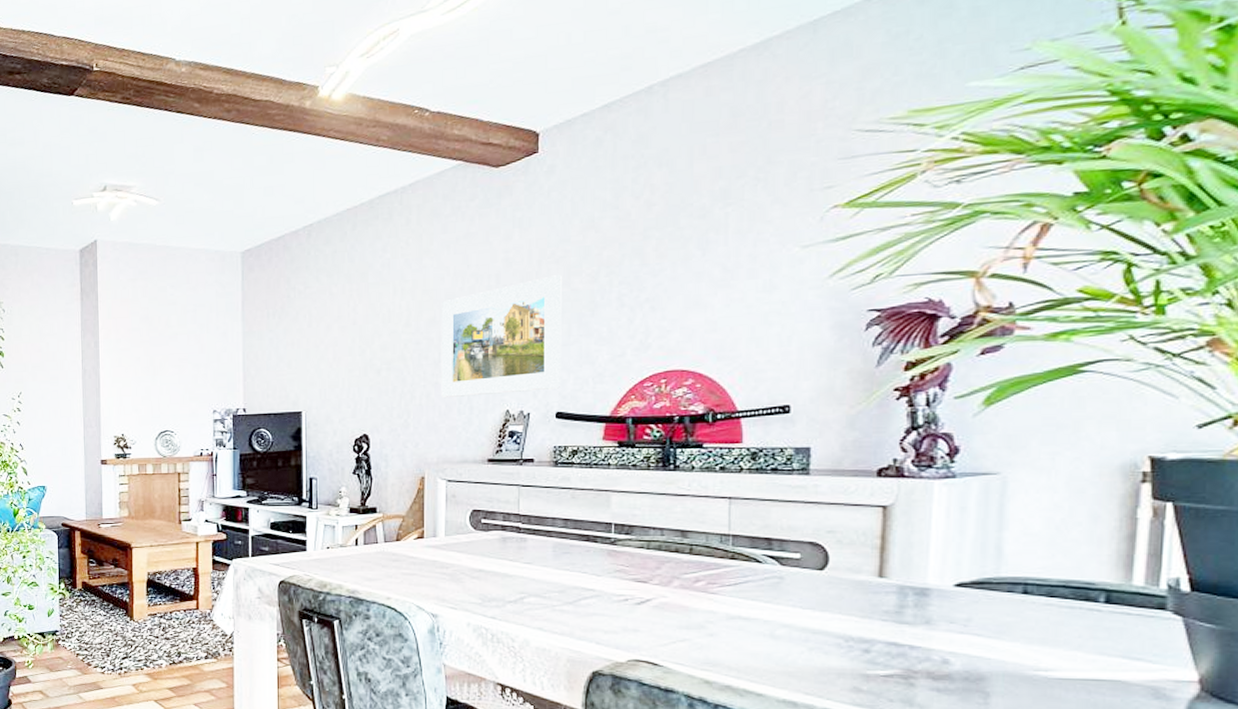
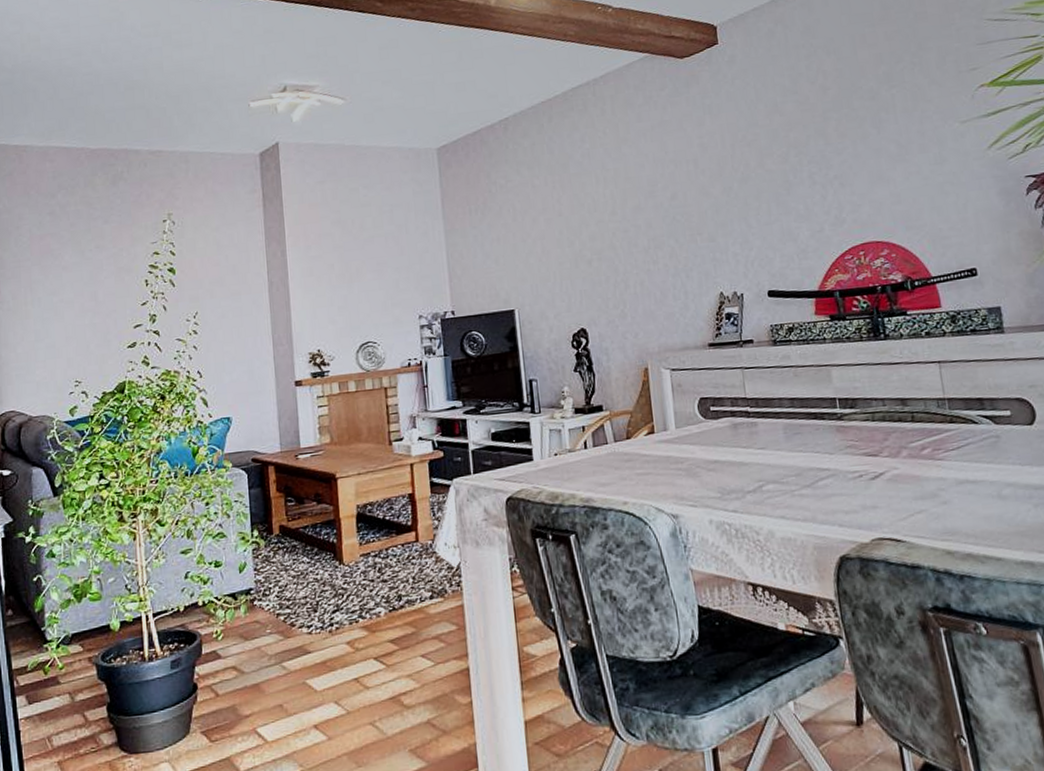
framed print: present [441,275,562,399] -> none [645,157,768,285]

